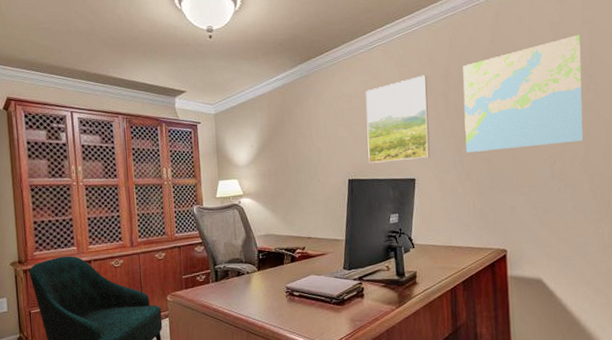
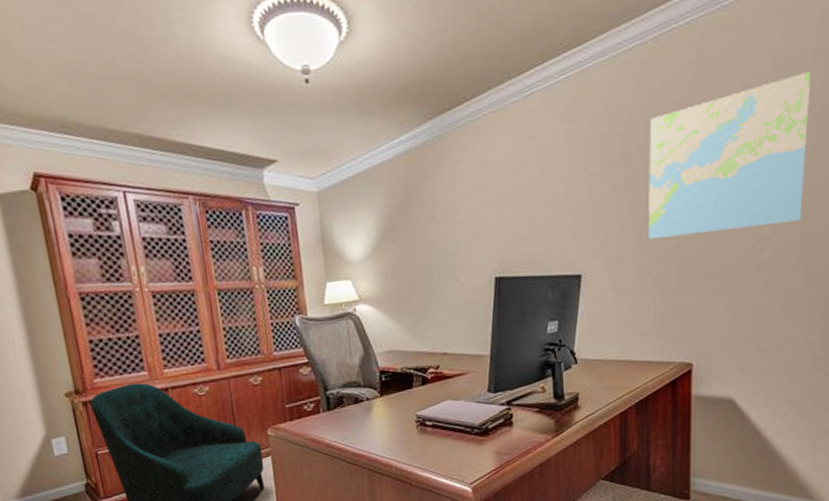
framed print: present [366,75,430,163] -> none [519,132,602,256]

